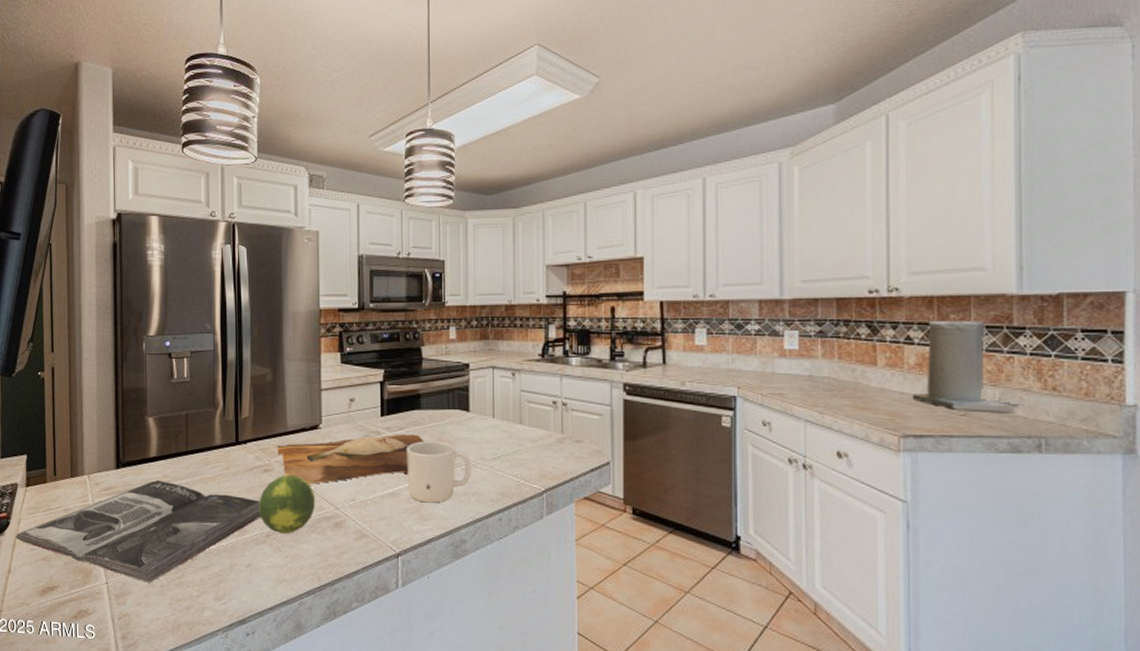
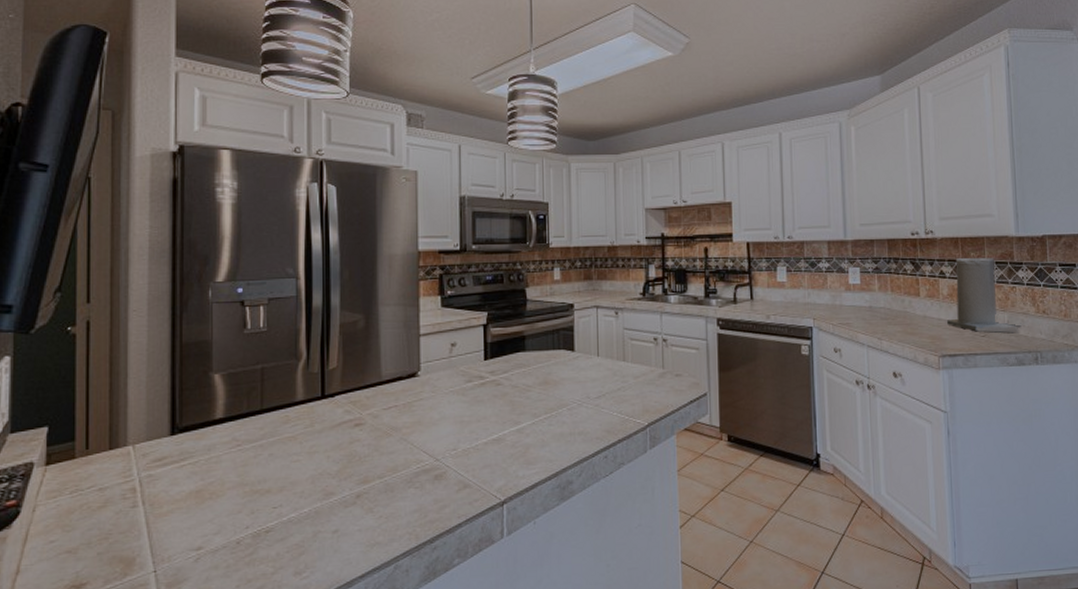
magazine: present [15,479,262,583] -> none [28,444,351,565]
fruit: present [259,474,315,534] -> none [348,427,413,492]
cutting board: present [277,434,423,484] -> none [369,376,528,436]
mug: present [405,441,472,503] -> none [510,382,578,446]

